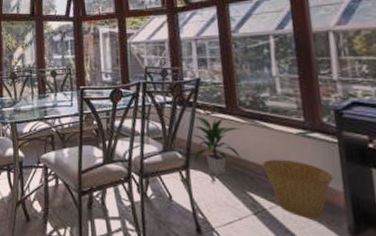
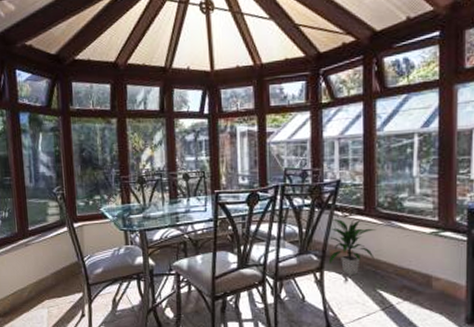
basket: present [261,159,334,218] -> none [393,258,459,311]

